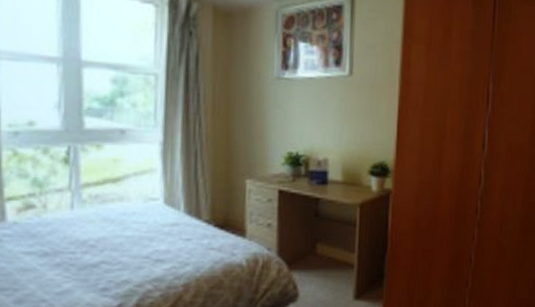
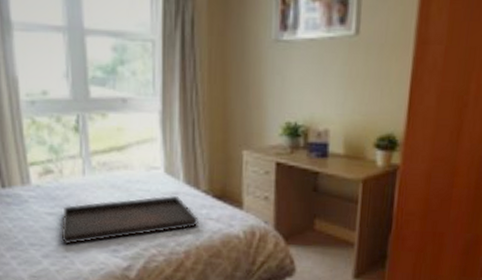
serving tray: none [39,227,201,287] -> present [61,196,200,245]

